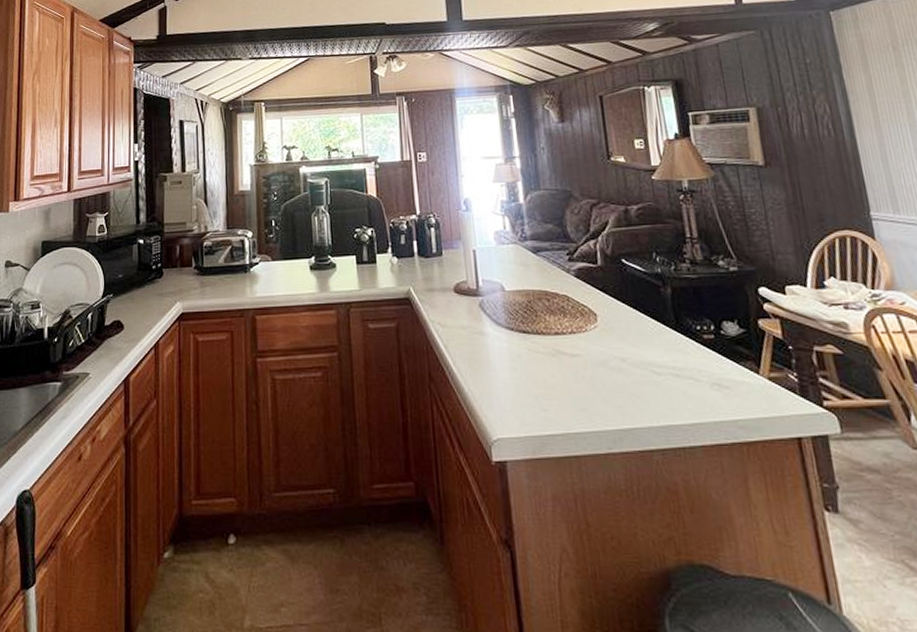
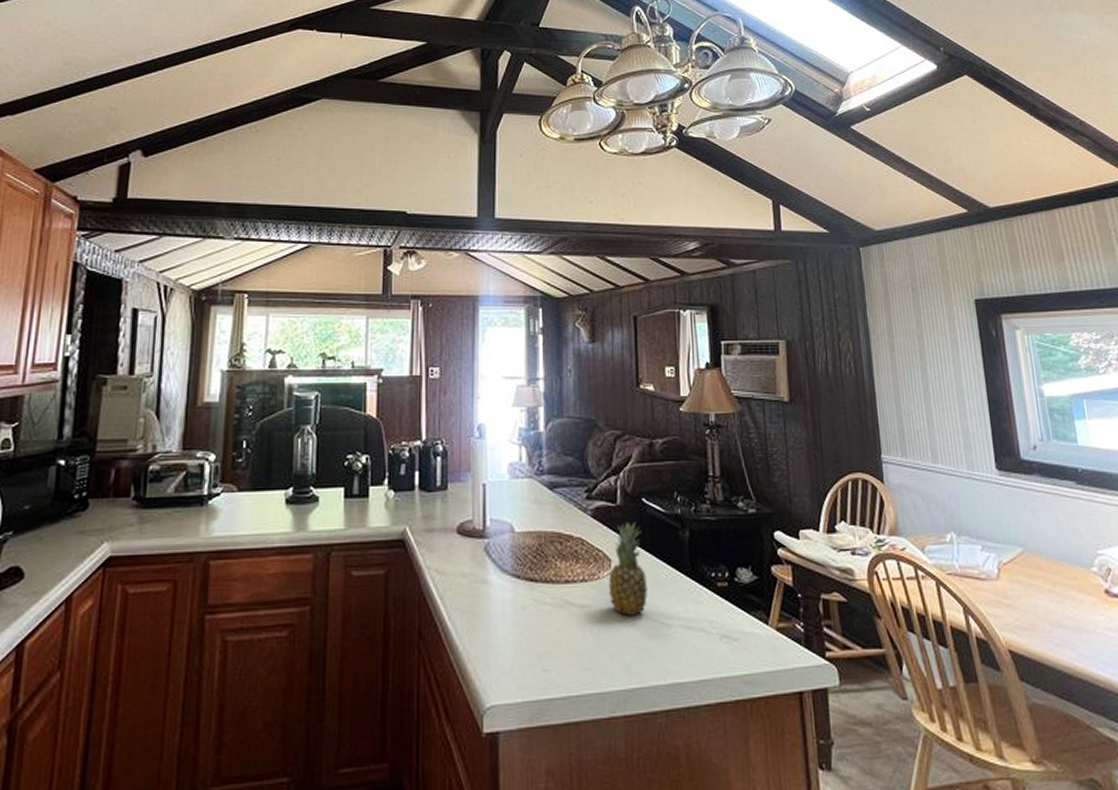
fruit: none [595,281,635,364] -> present [608,522,649,616]

